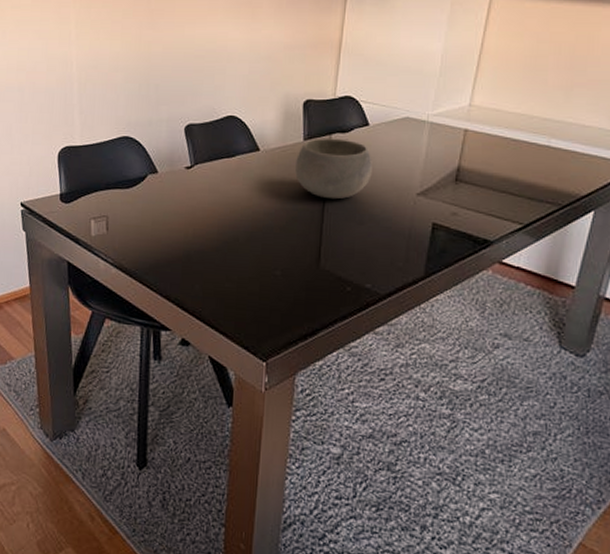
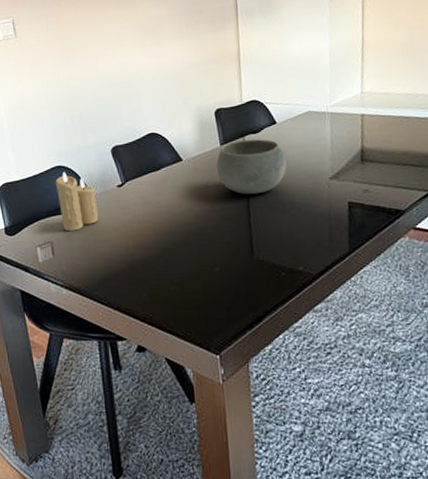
candle: none [120,144,162,209] -> present [55,172,99,232]

